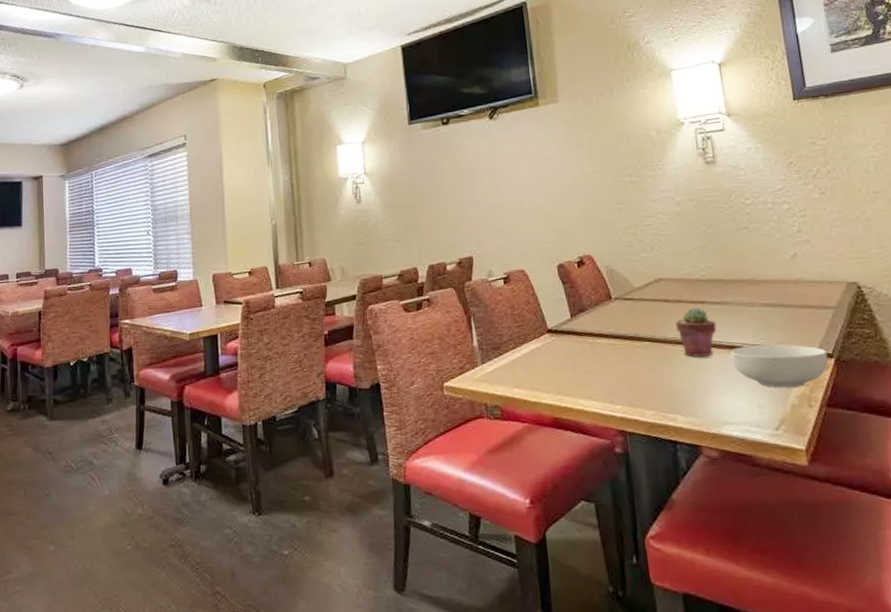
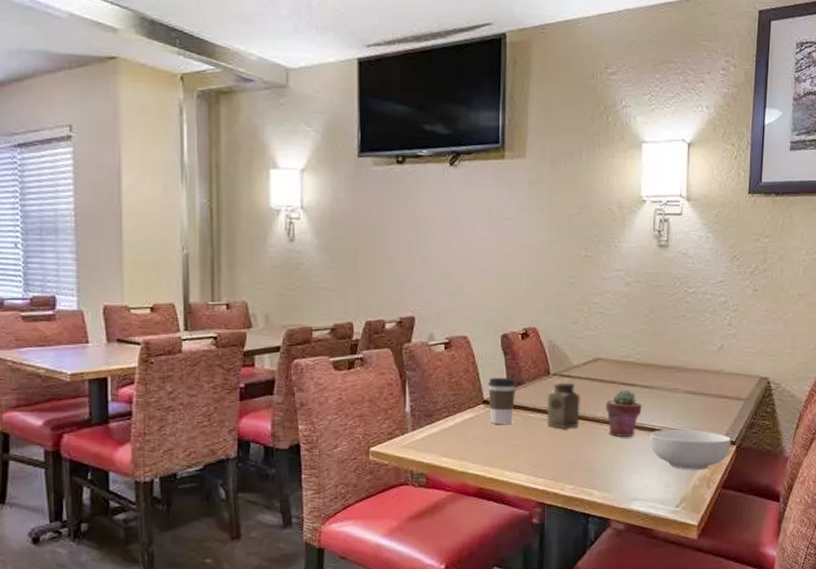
coffee cup: none [550,306,580,352] -> present [488,378,517,424]
salt shaker: none [613,304,651,353] -> present [547,381,580,430]

